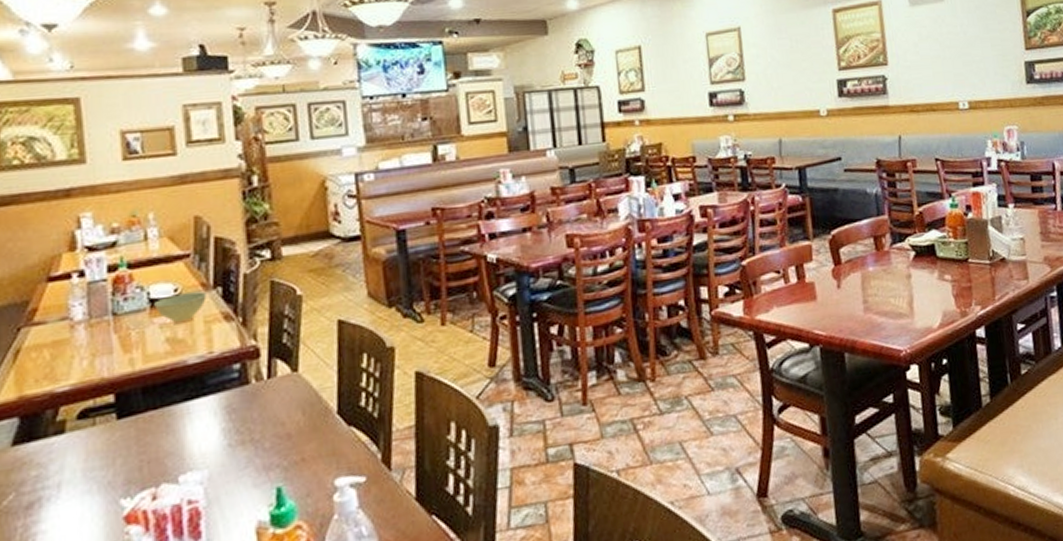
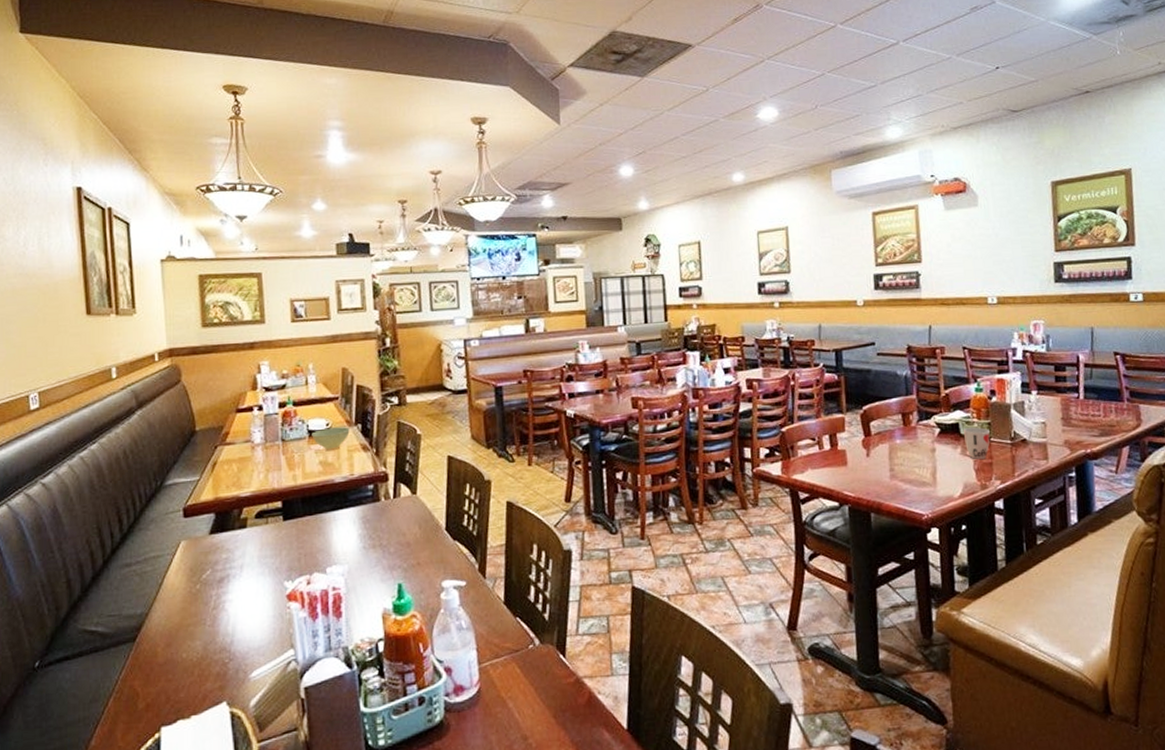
cup: none [939,247,968,284] -> present [963,426,990,459]

